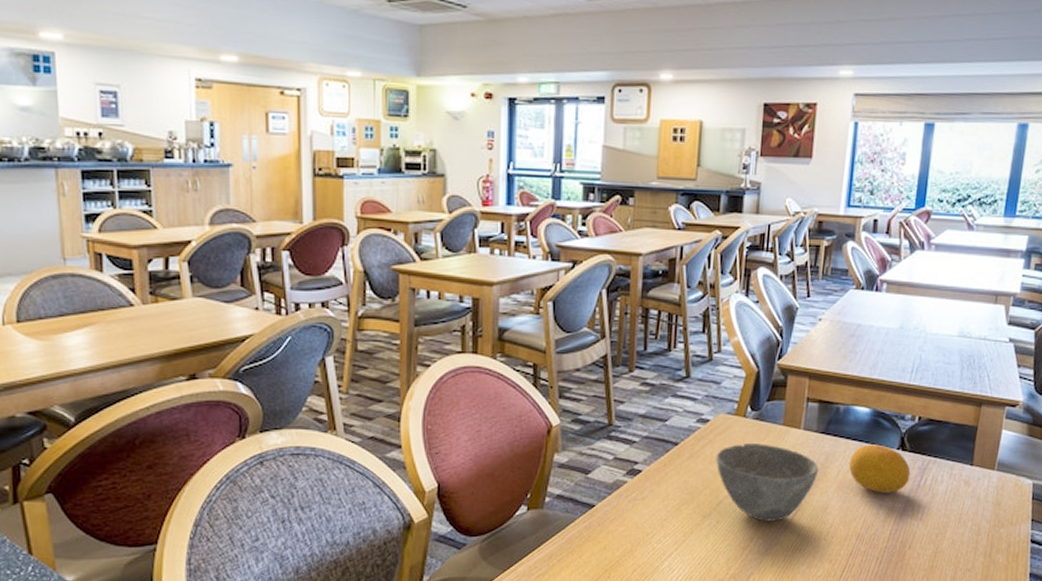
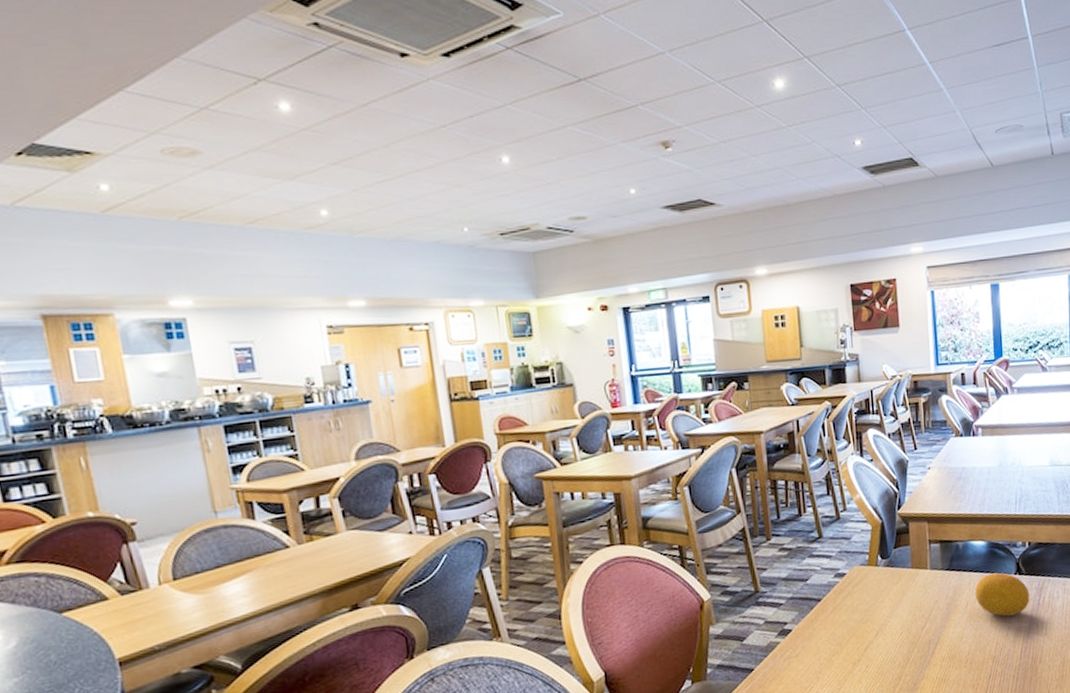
bowl: present [716,443,819,522] -> none [856,587,950,660]

